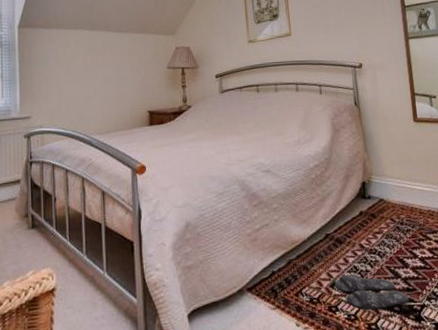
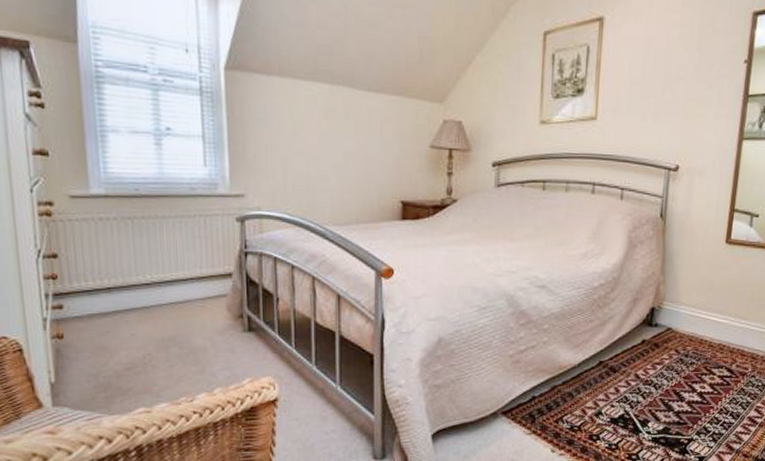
slippers: present [334,274,409,310] -> none [599,405,677,441]

